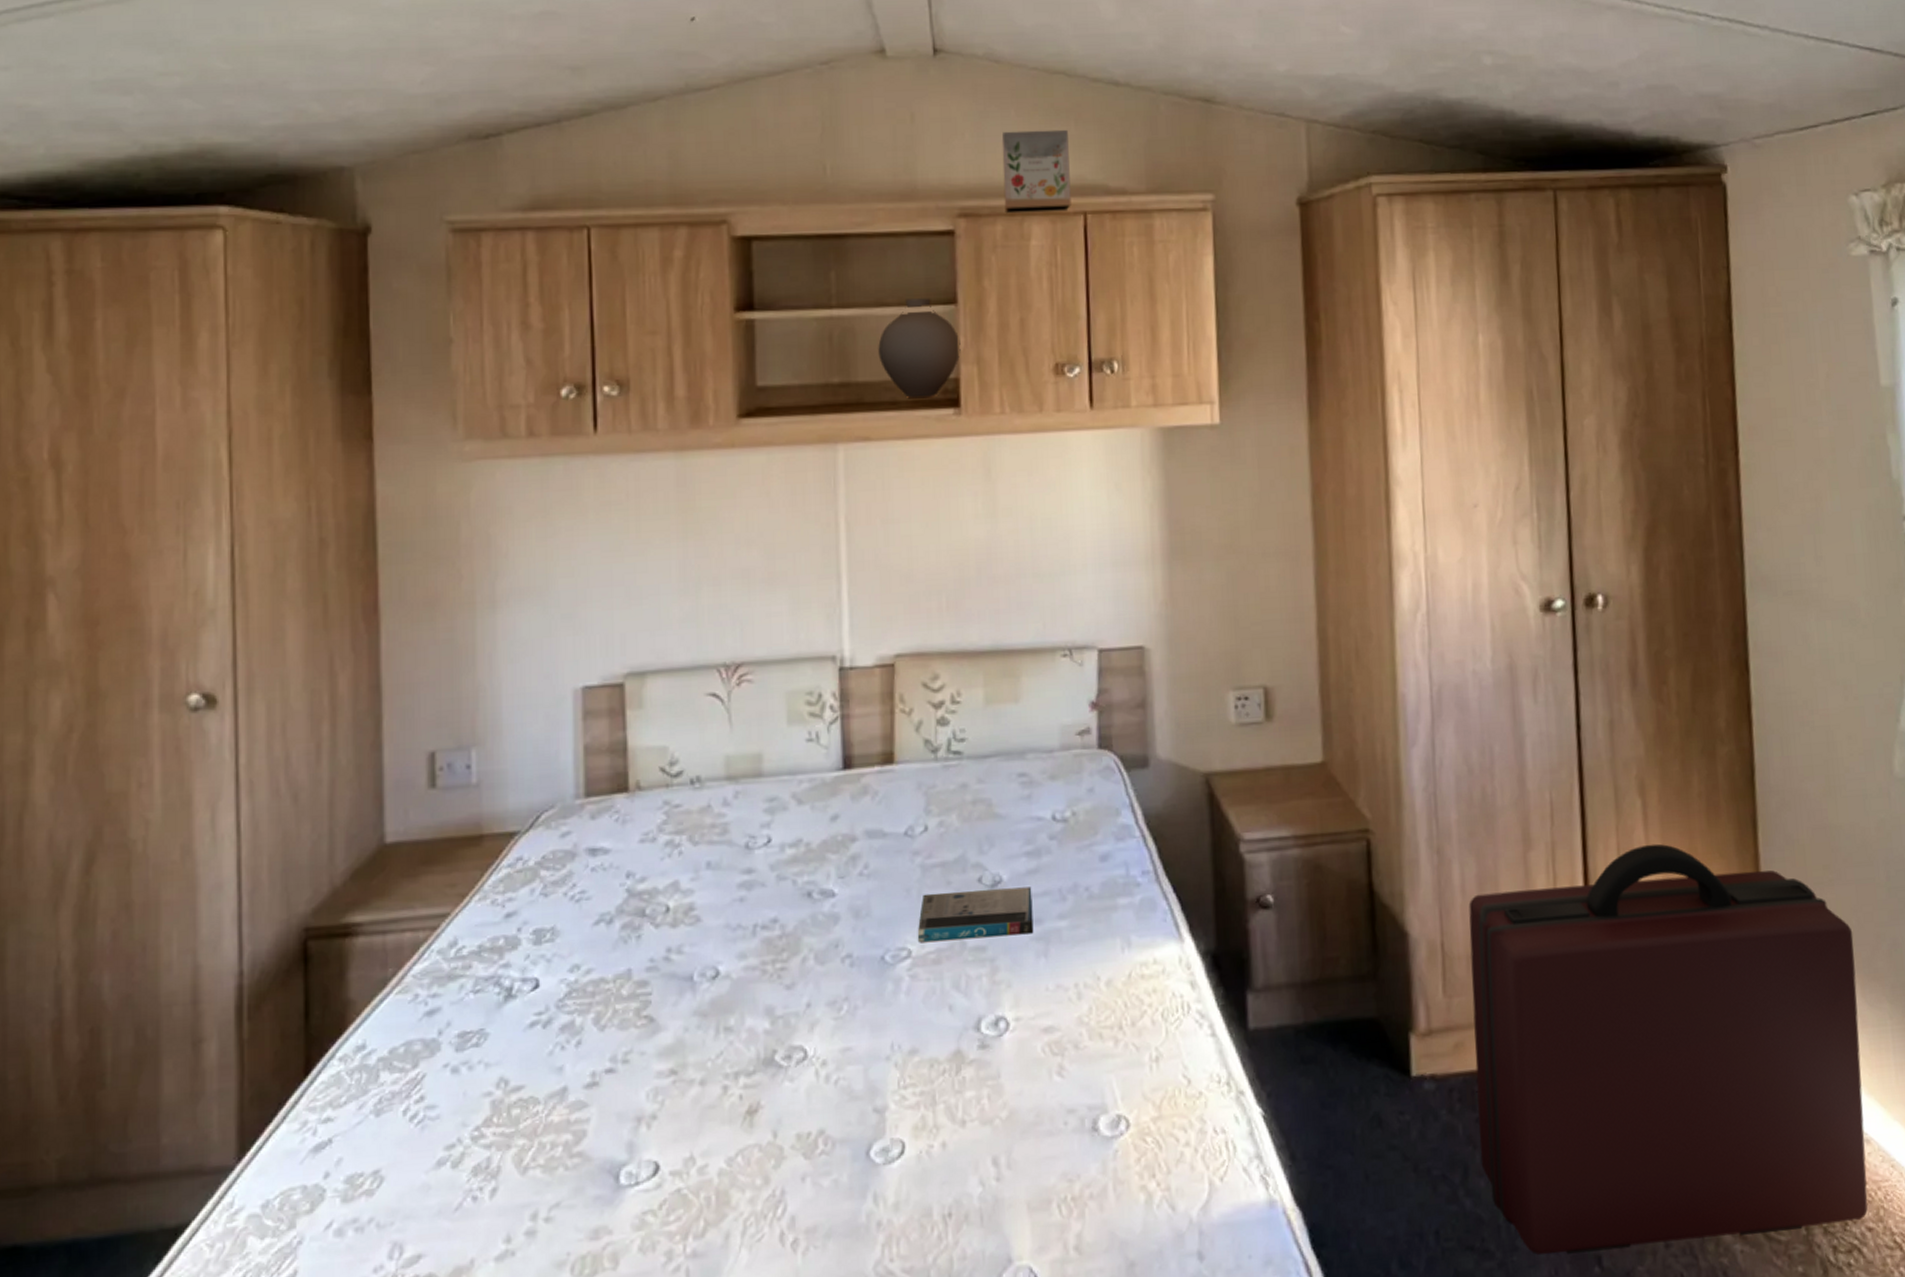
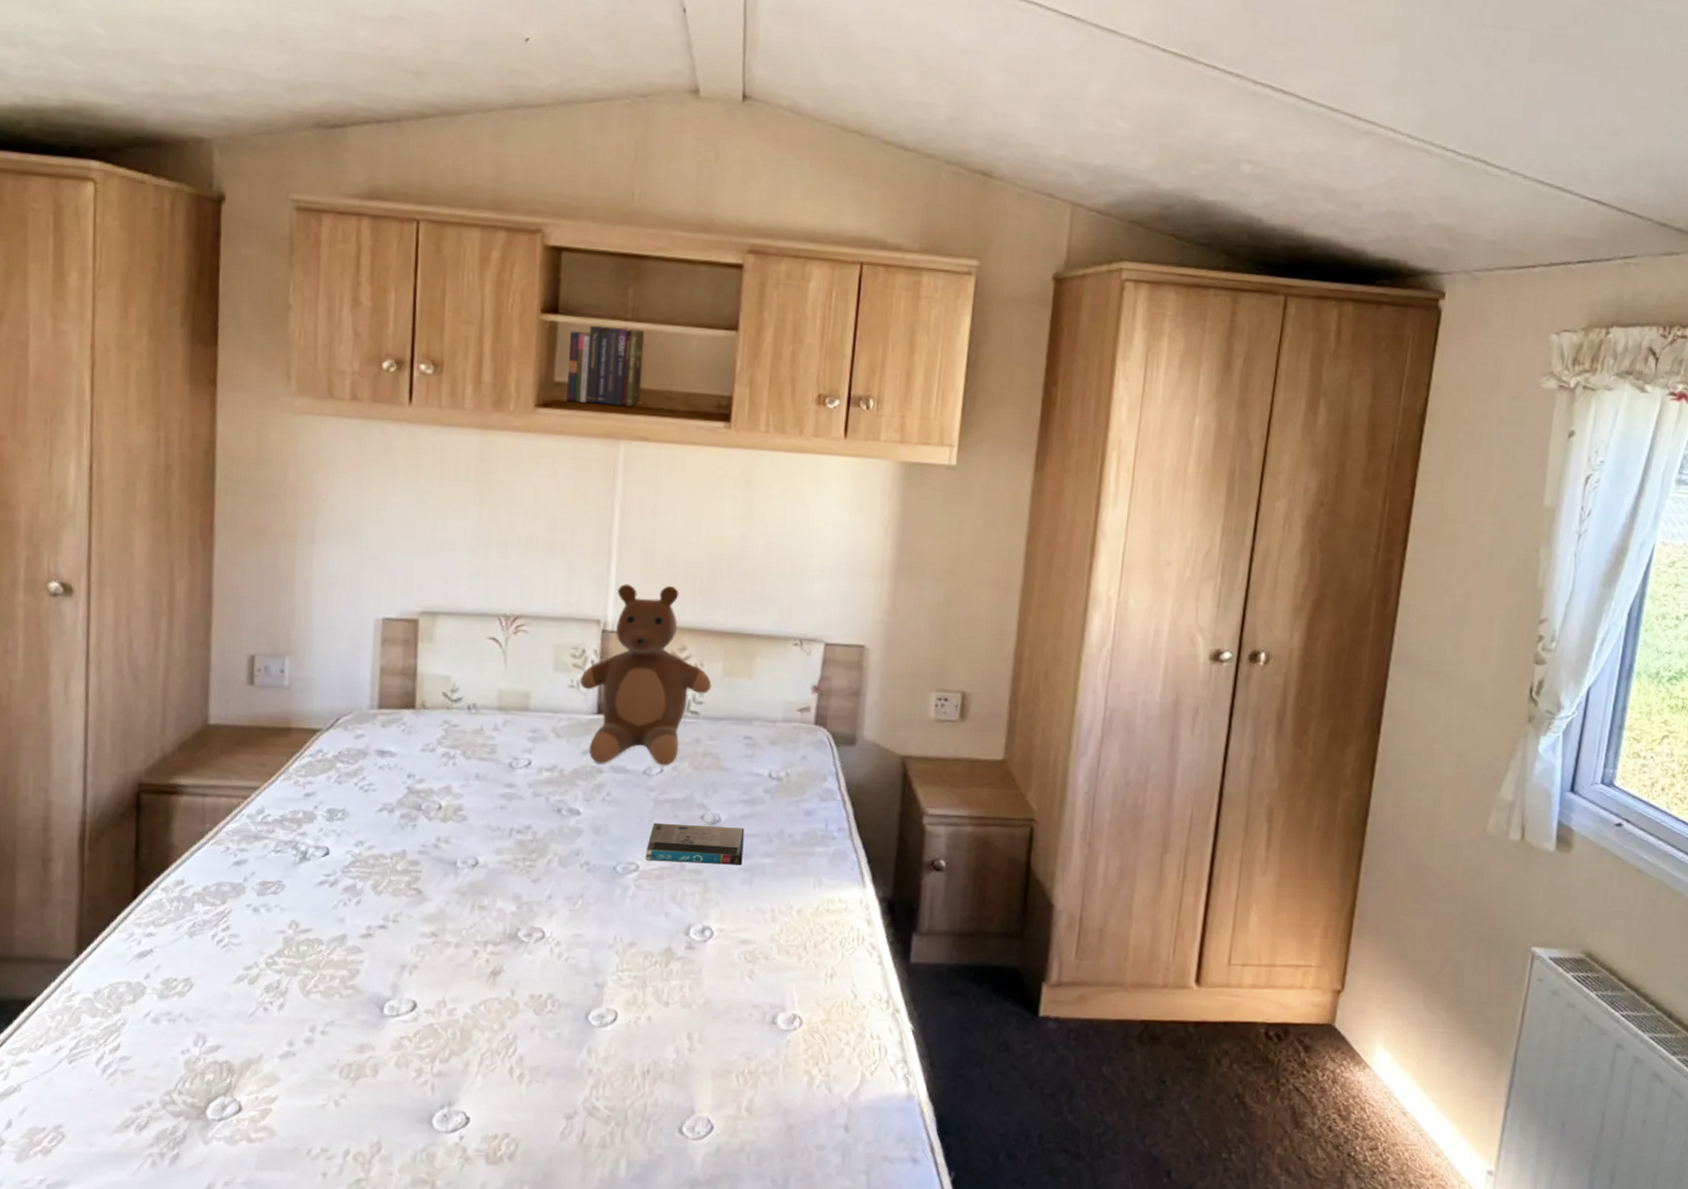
books: none [769,317,856,407] -> present [566,325,645,406]
teddy bear: none [818,604,973,830] -> present [579,583,712,766]
vase: present [878,298,961,399] -> none [664,321,737,411]
decorative box: present [1001,129,1071,214] -> none [790,179,856,260]
briefcase: present [1468,843,1868,1255] -> none [1085,861,1426,1172]

